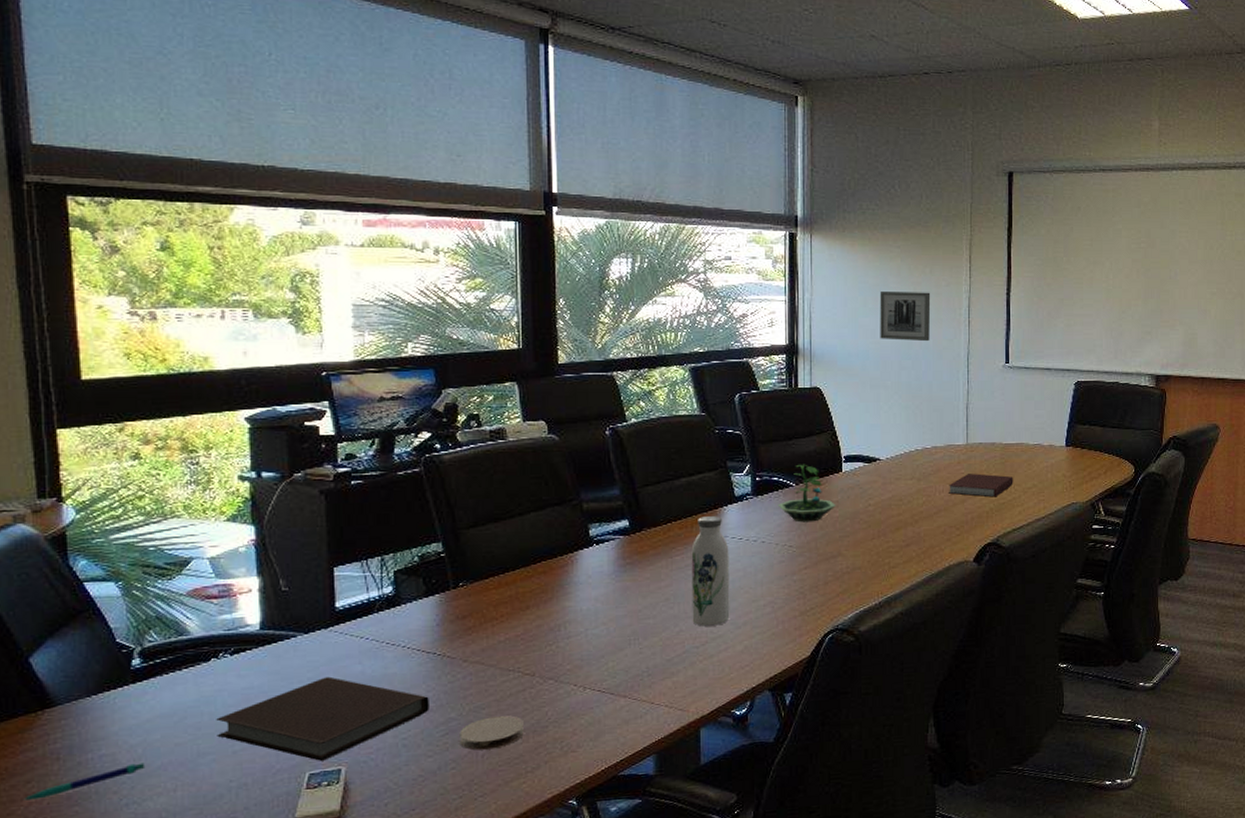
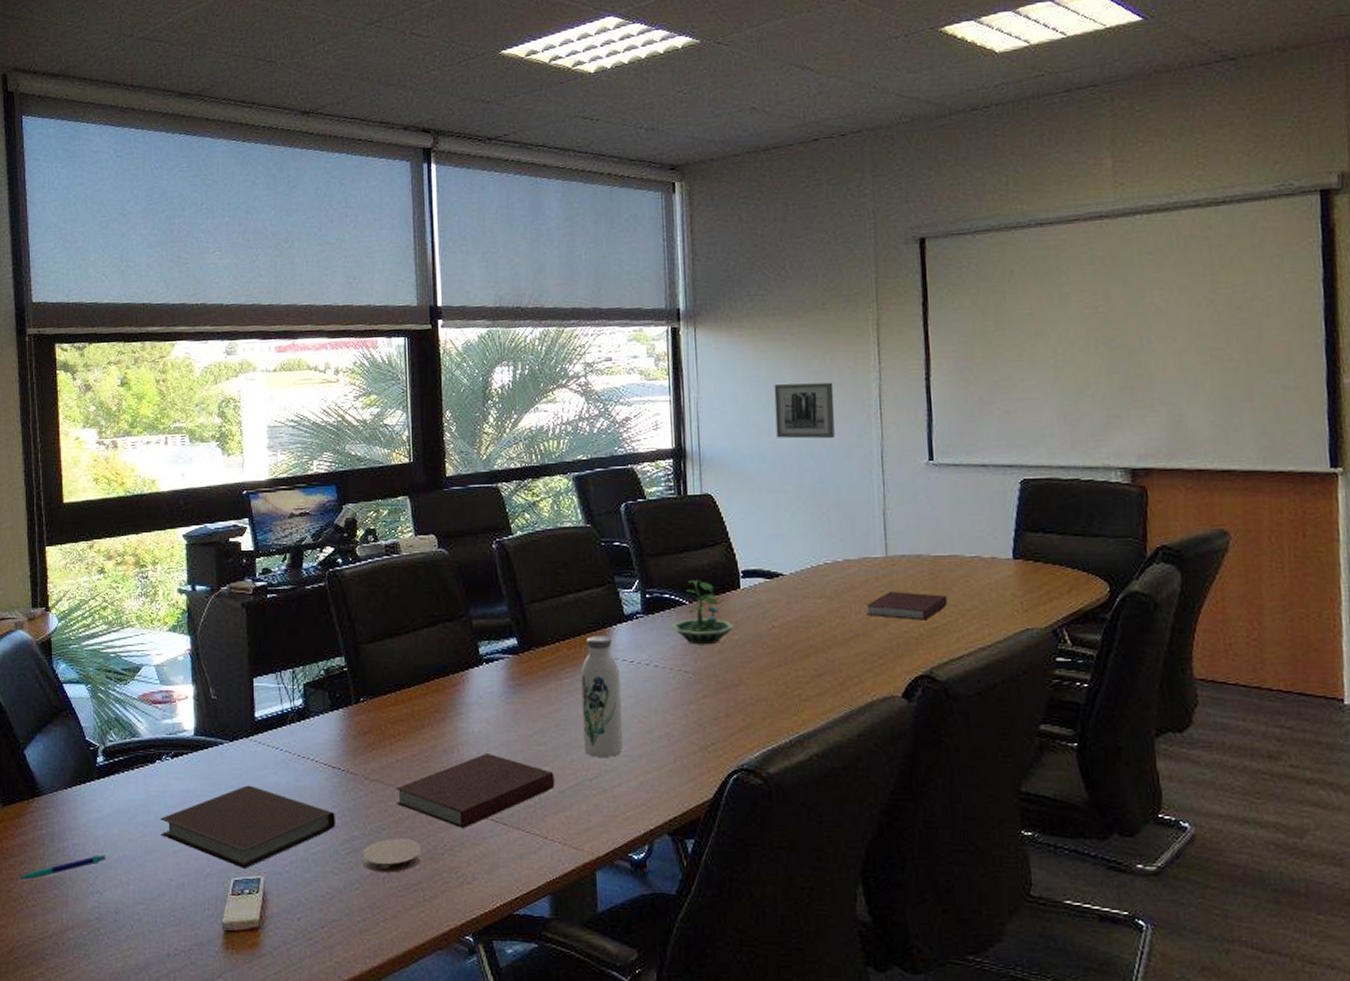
notebook: none [497,628,662,702] -> present [395,752,555,829]

